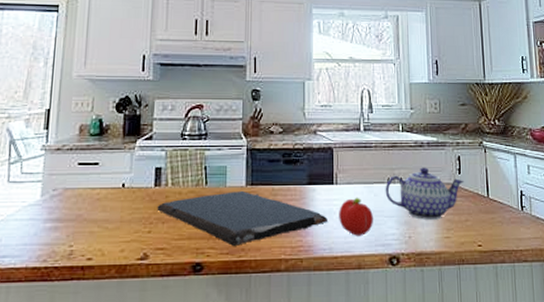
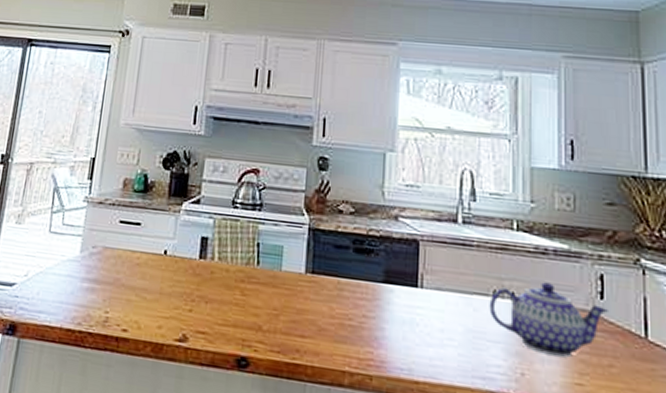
cutting board: present [157,191,329,246] -> none [200,276,409,345]
fruit: present [339,197,374,236] -> none [423,308,472,361]

